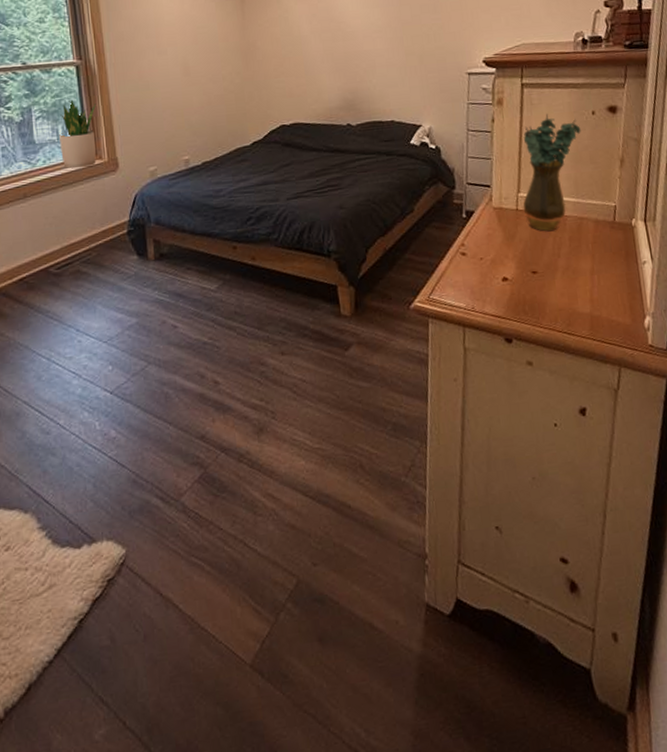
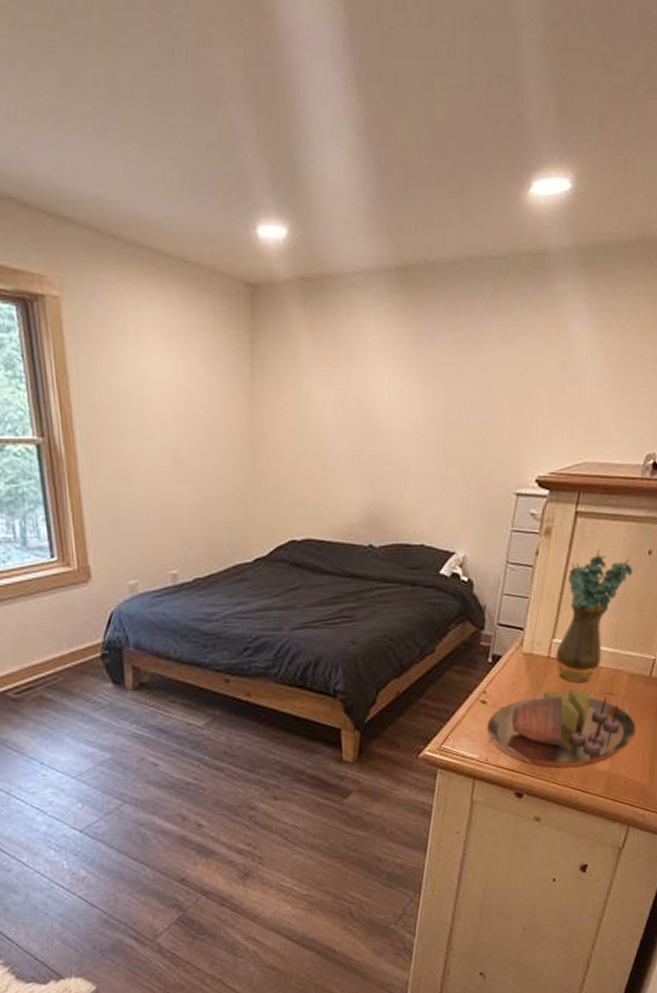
planter: present [59,99,97,169] -> none [16,488,64,576]
serving tray: none [469,237,610,313] -> present [487,689,636,768]

